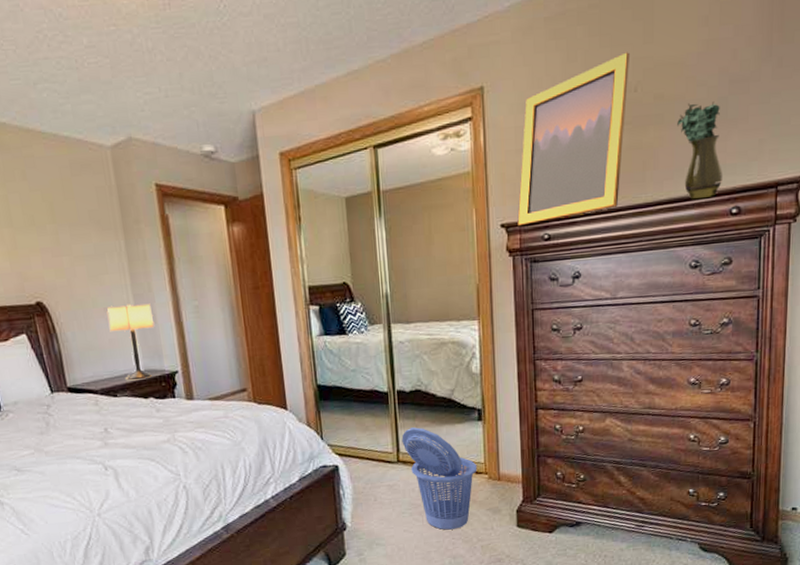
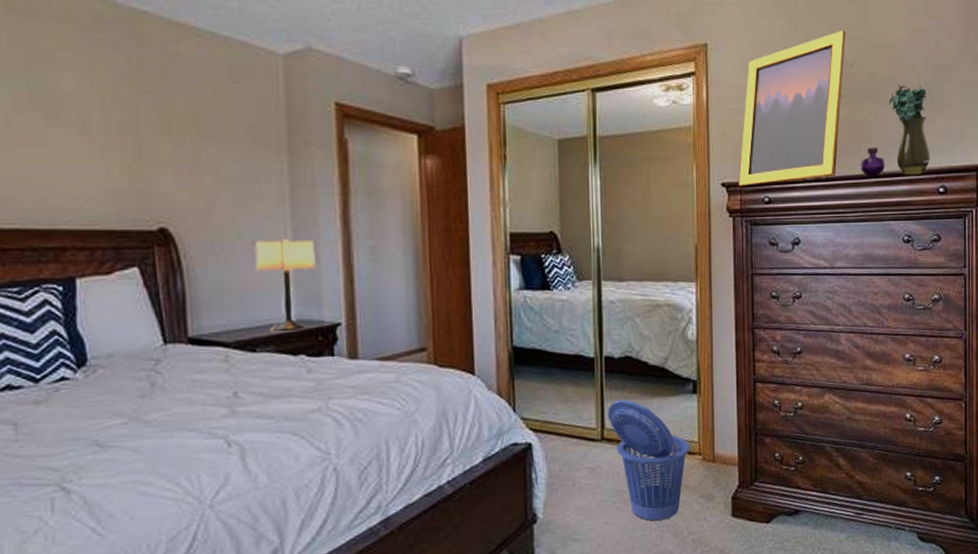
perfume bottle: none [644,172,673,205] -> present [860,147,886,177]

